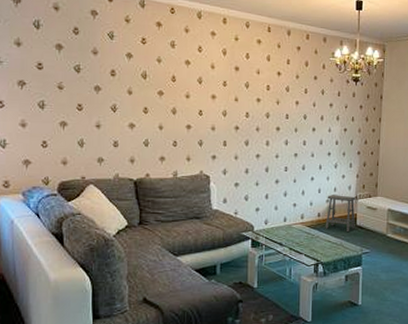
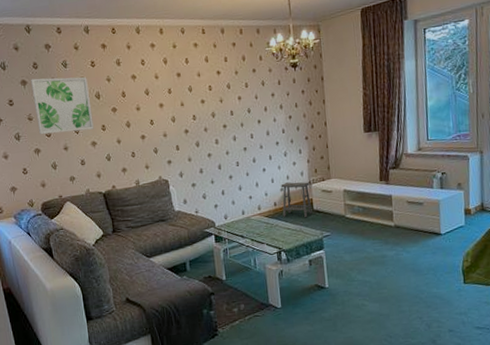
wall art: none [68,44,135,110] -> present [31,77,94,135]

